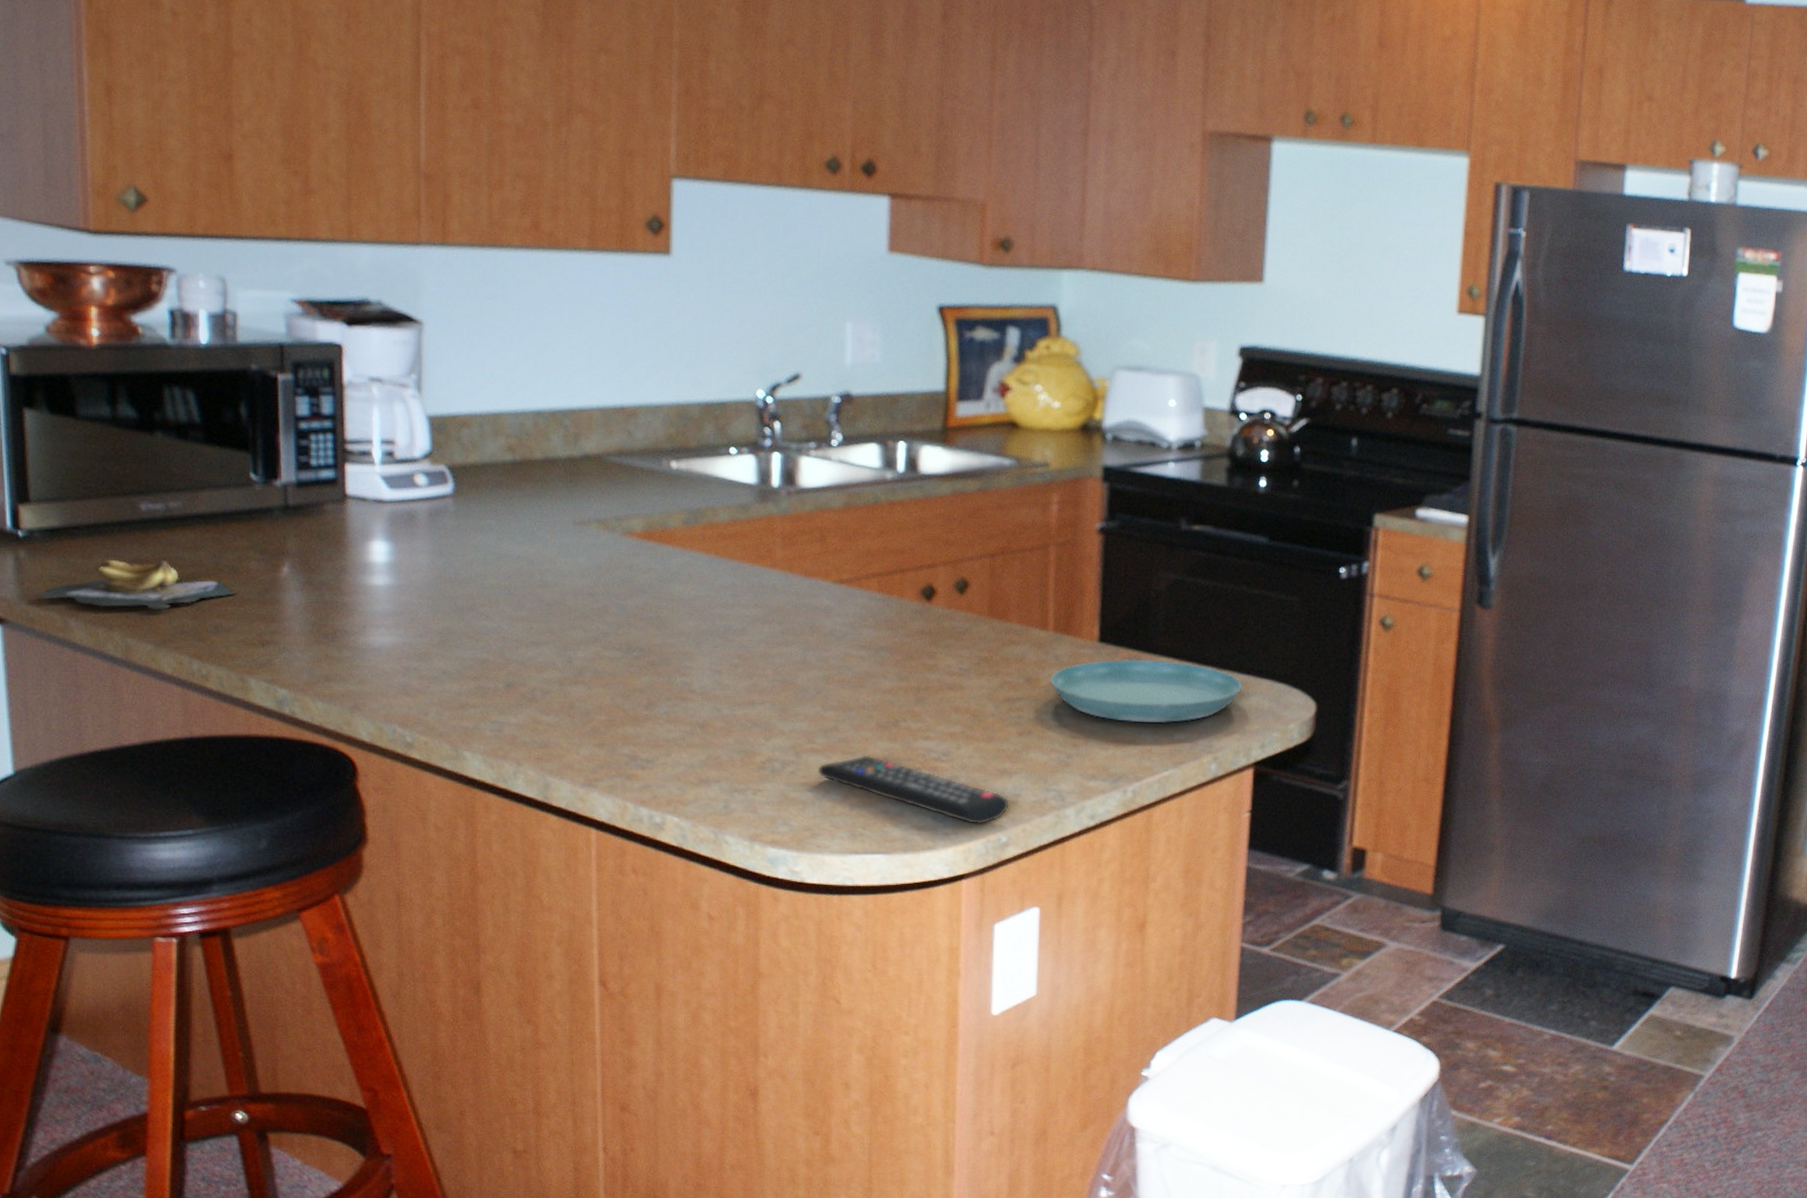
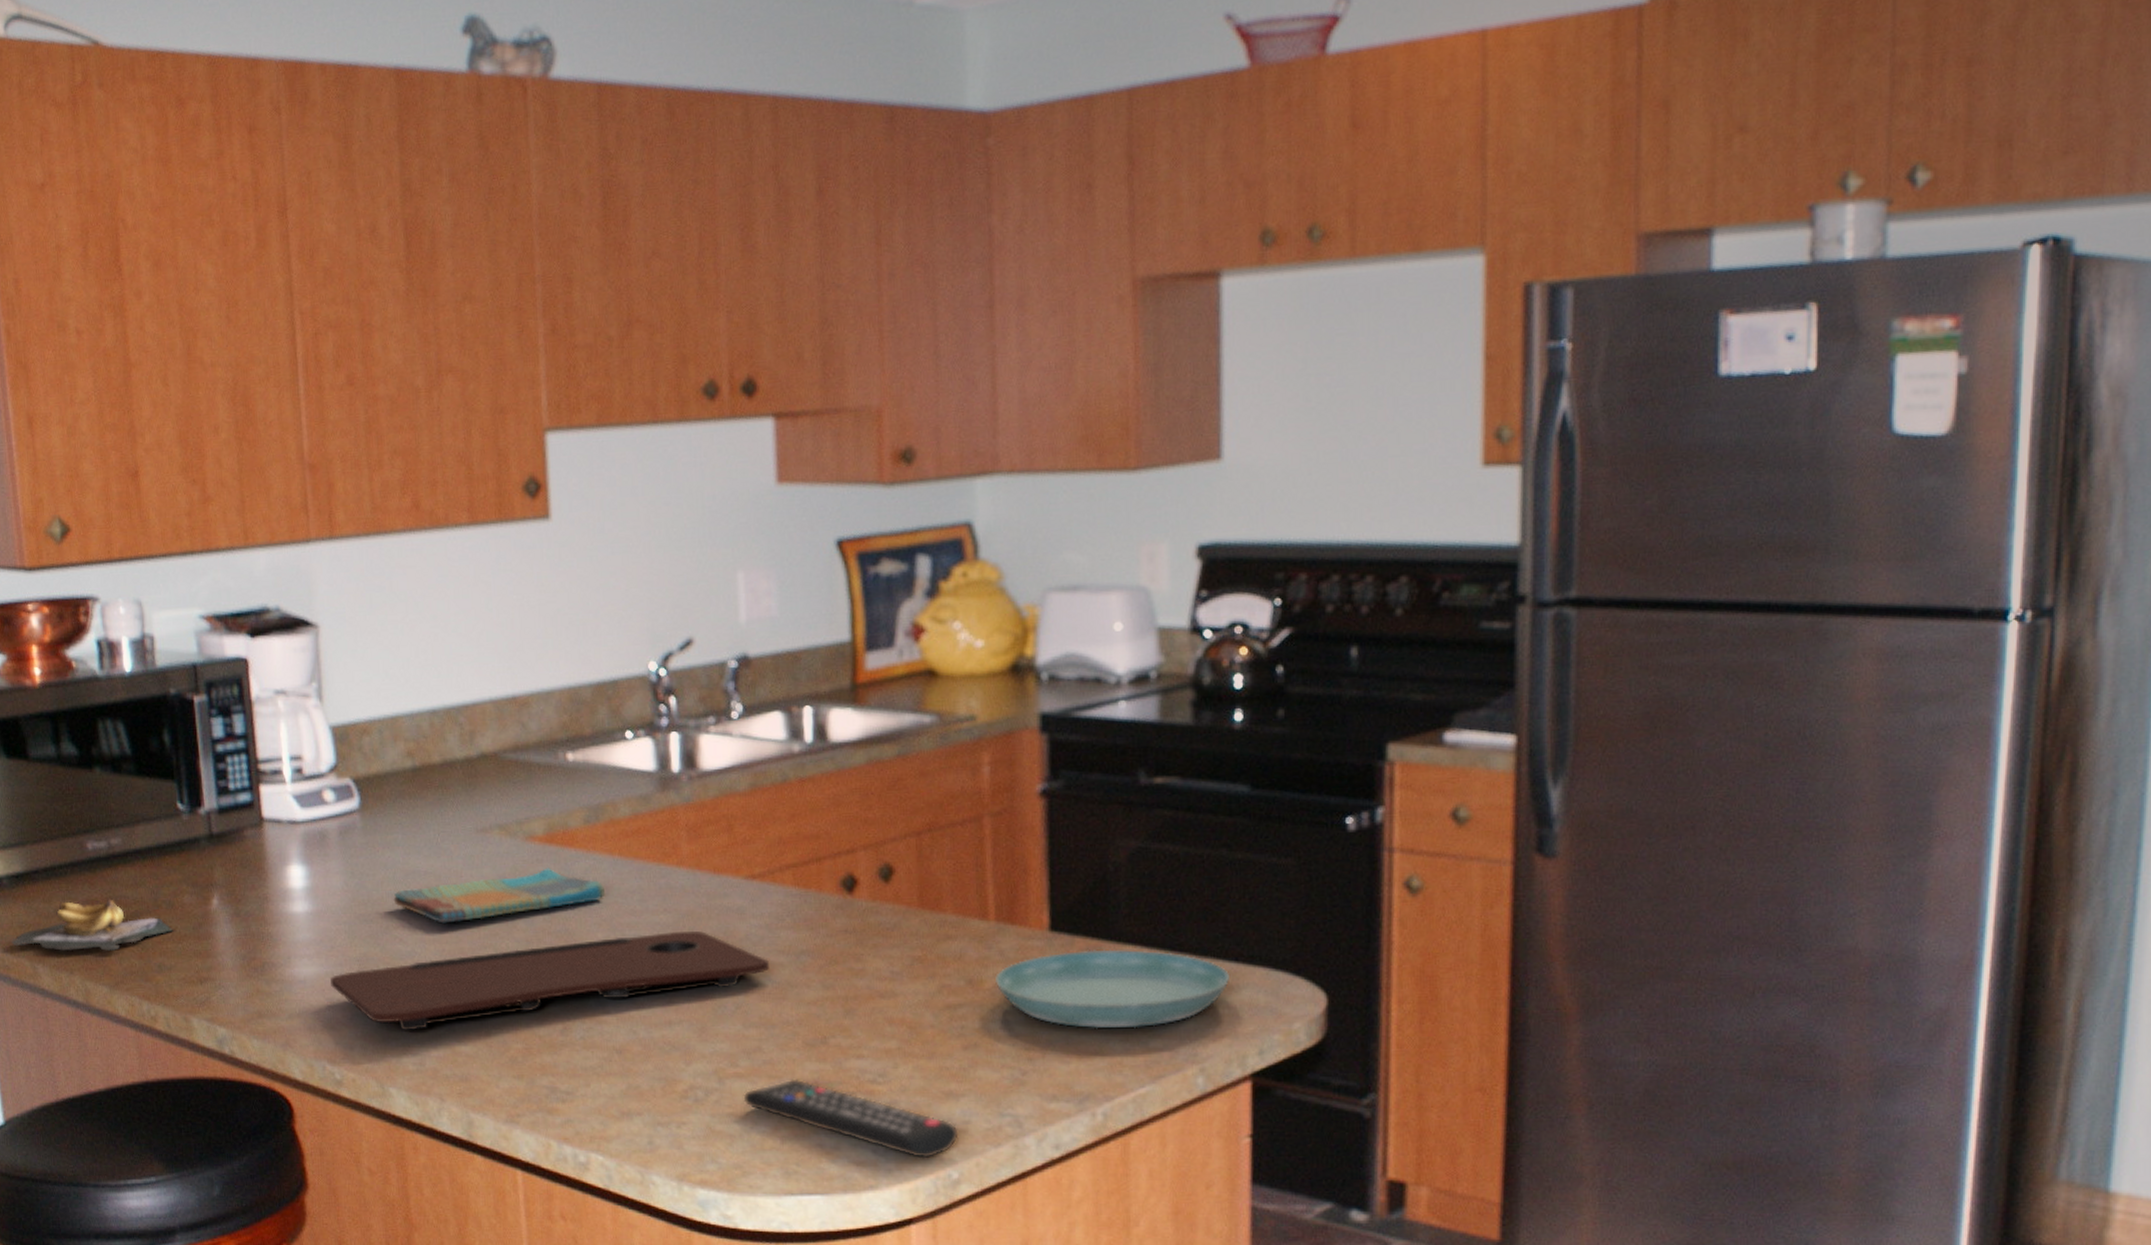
cutting board: none [408,624,850,700] -> present [330,930,769,1031]
dish towel: none [482,561,700,604] -> present [393,868,606,924]

